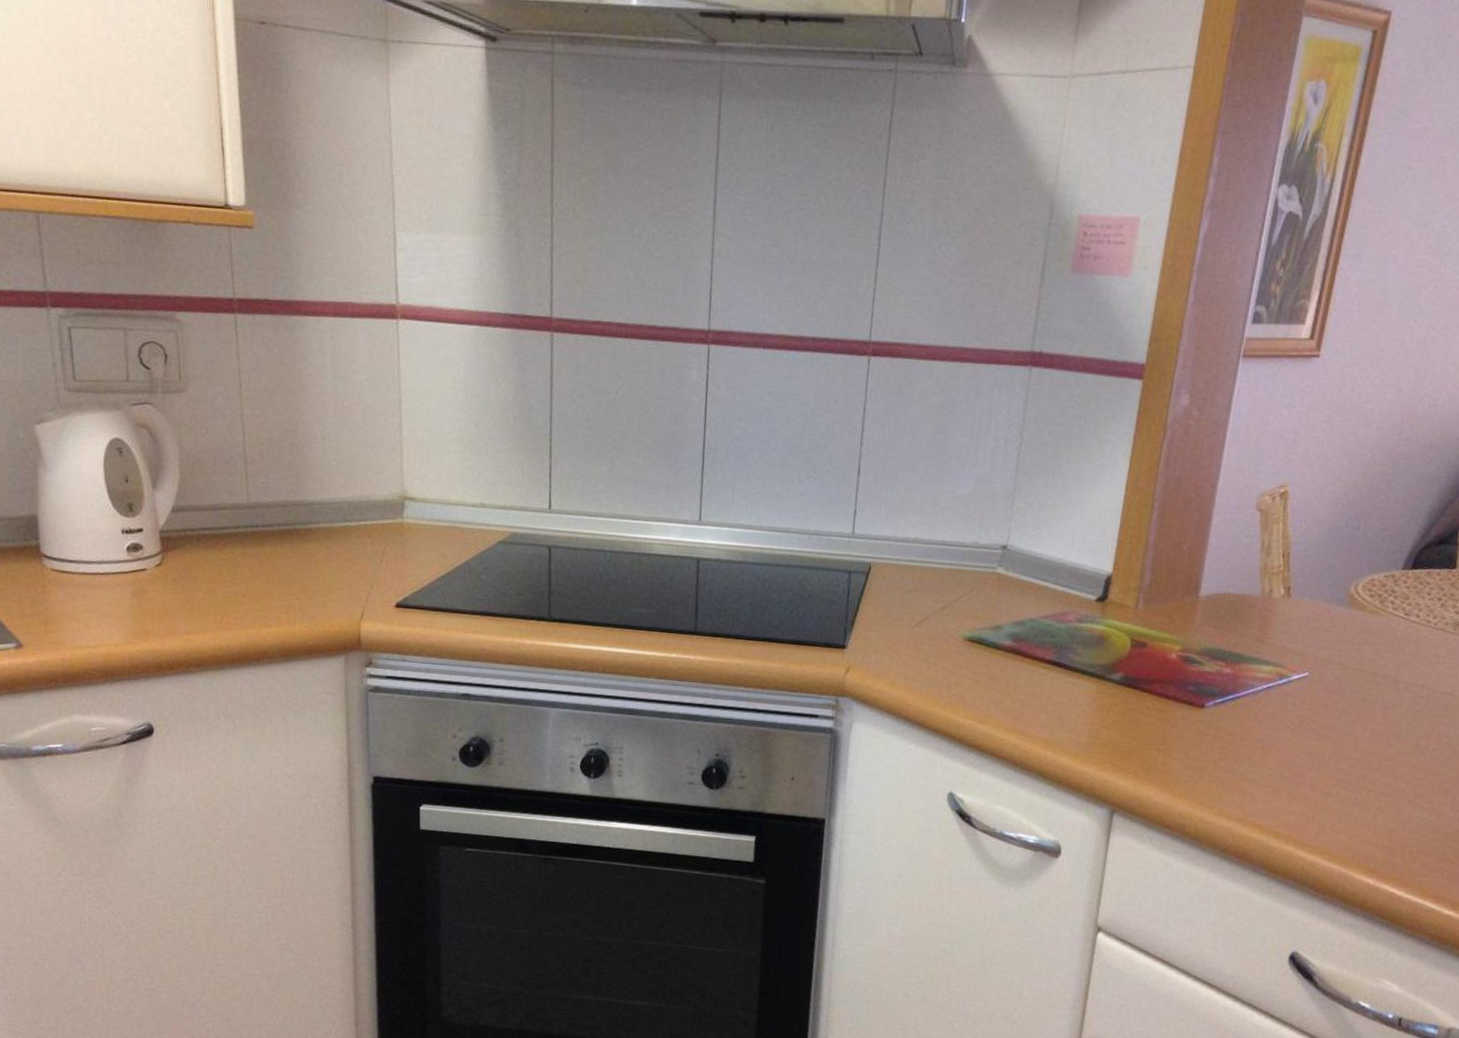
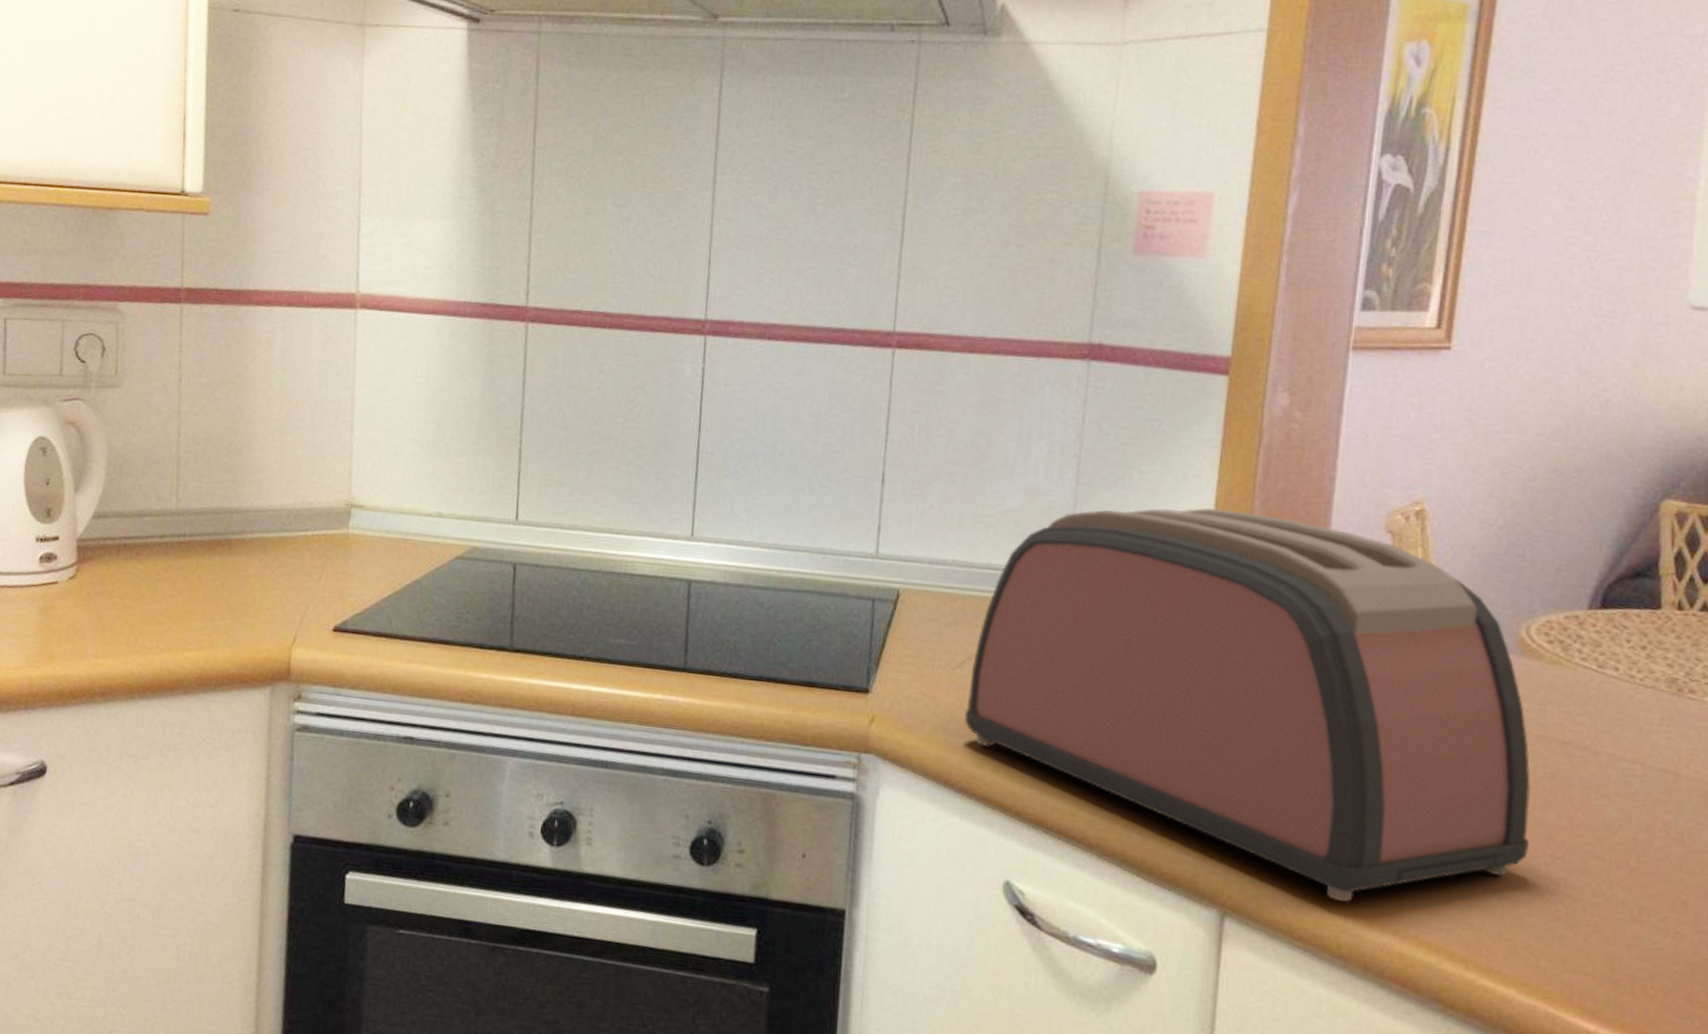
toaster: none [921,492,1348,799] -> present [965,508,1531,902]

